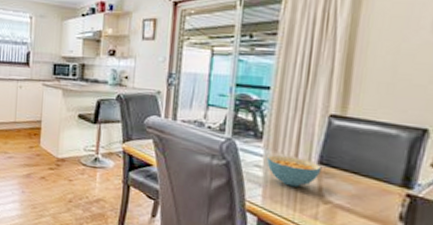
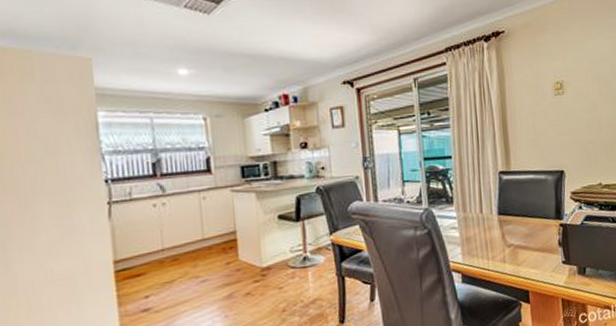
cereal bowl: present [267,155,322,187] -> none [460,213,502,240]

